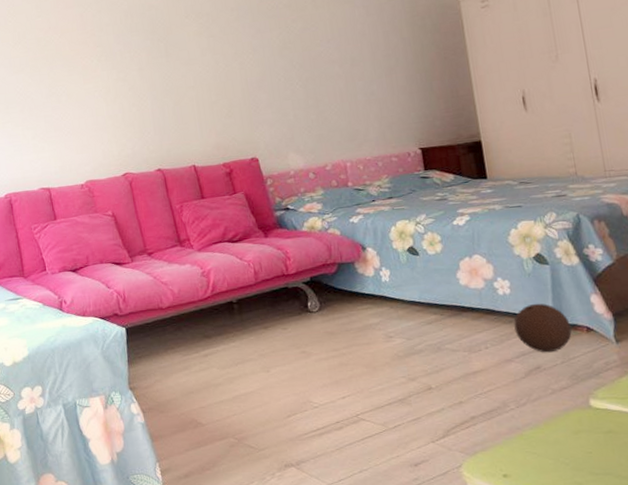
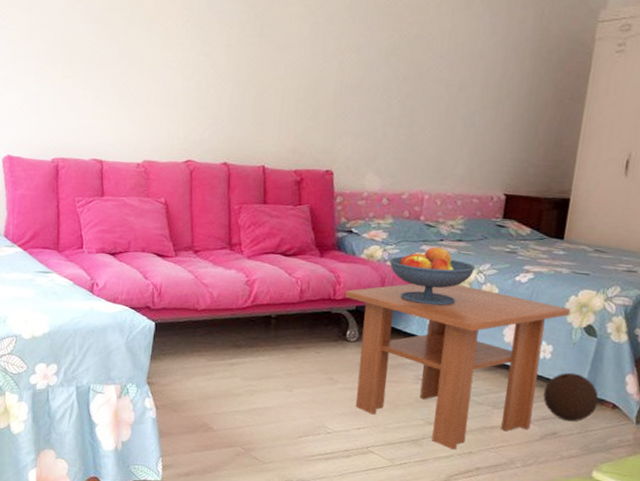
coffee table: none [297,238,516,403] -> present [345,283,571,450]
fruit bowl: none [330,207,413,264] -> present [389,247,476,306]

